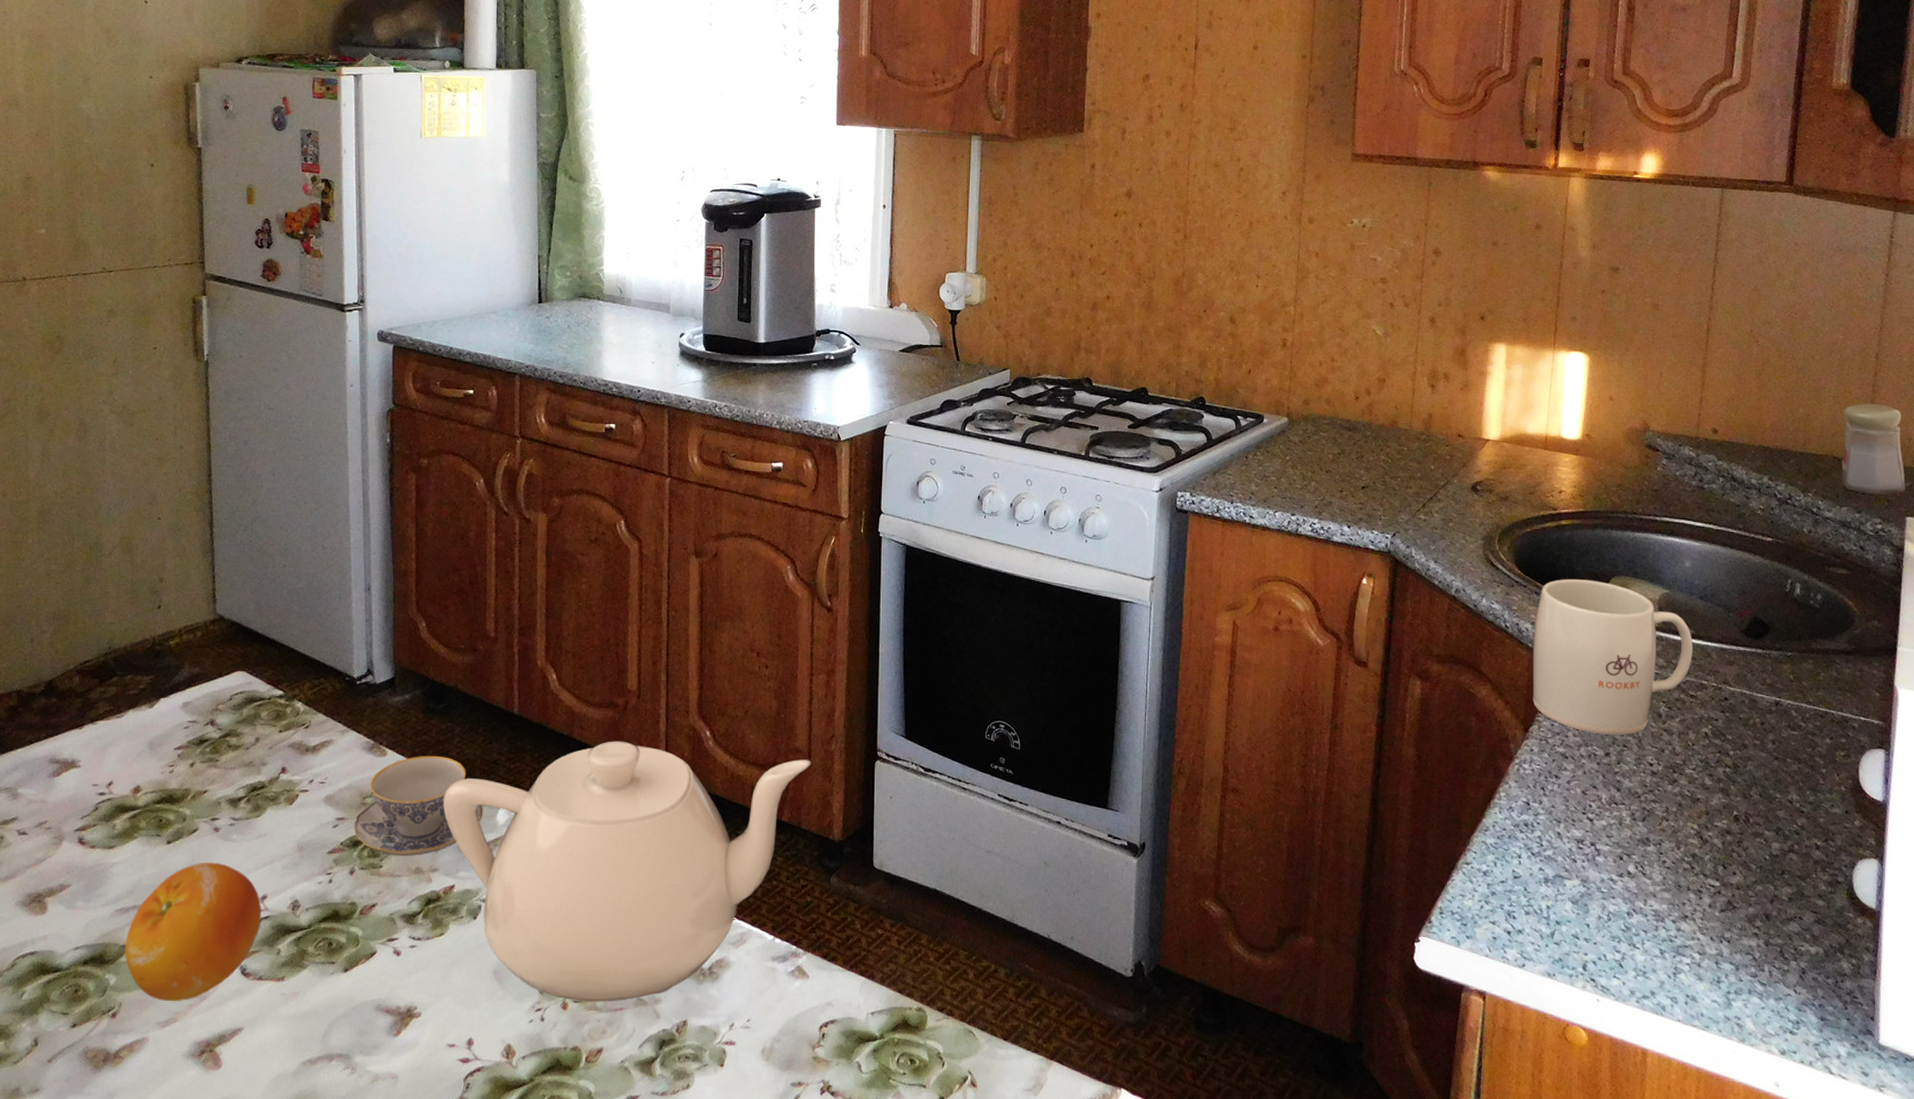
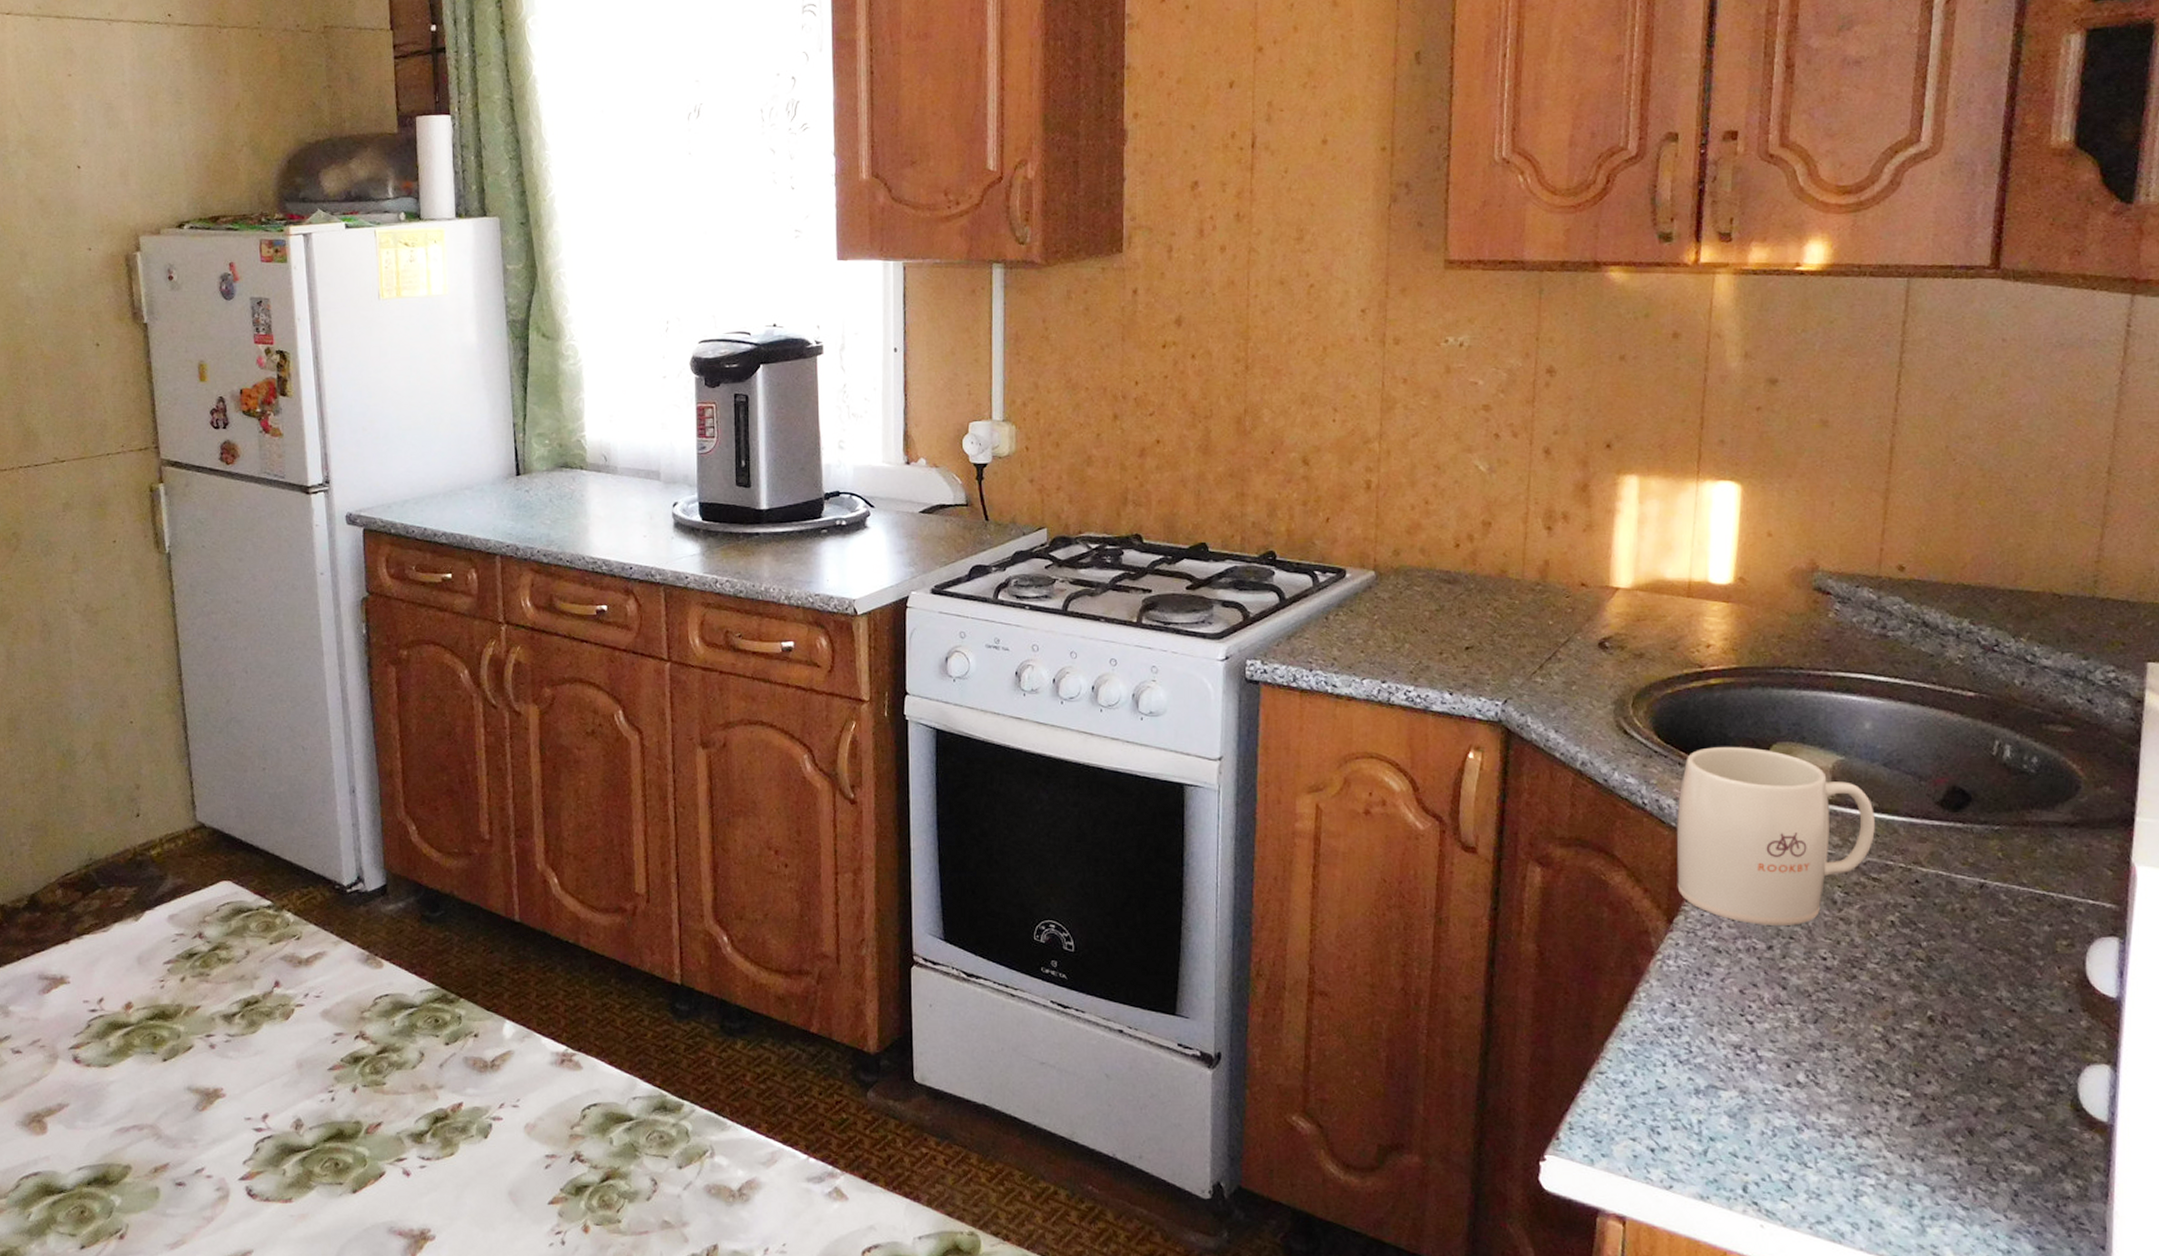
fruit: present [124,862,262,1001] -> none [127,1080,265,1223]
teacup: present [353,755,484,857] -> none [353,966,489,1073]
teapot: present [442,741,811,1002] -> none [444,948,840,1225]
salt shaker: present [1841,403,1906,496] -> none [2062,528,2147,639]

